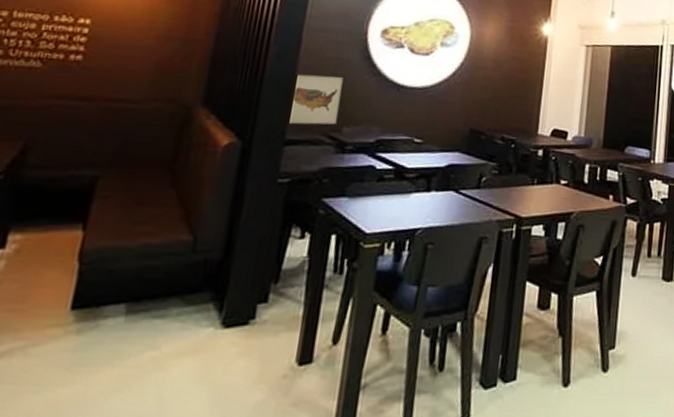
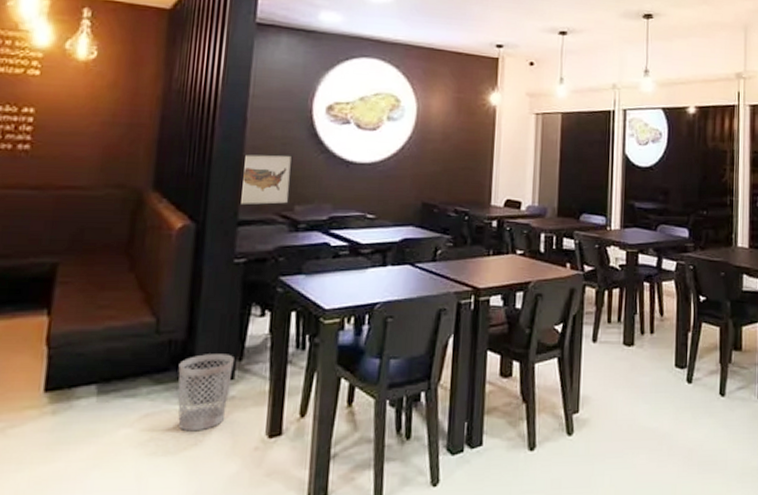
wastebasket: none [206,275,270,356] -> present [178,354,234,432]

